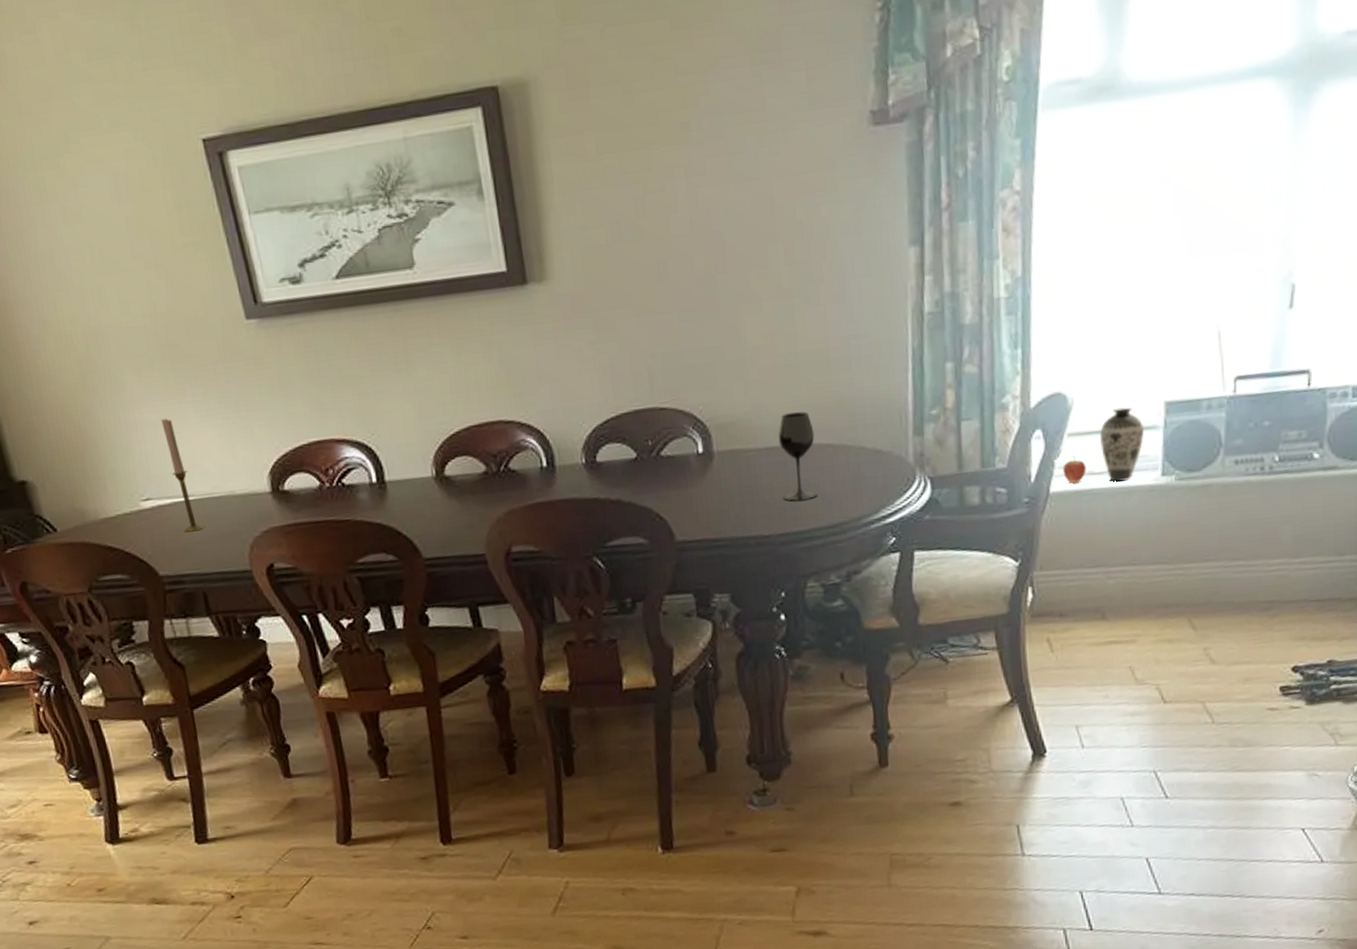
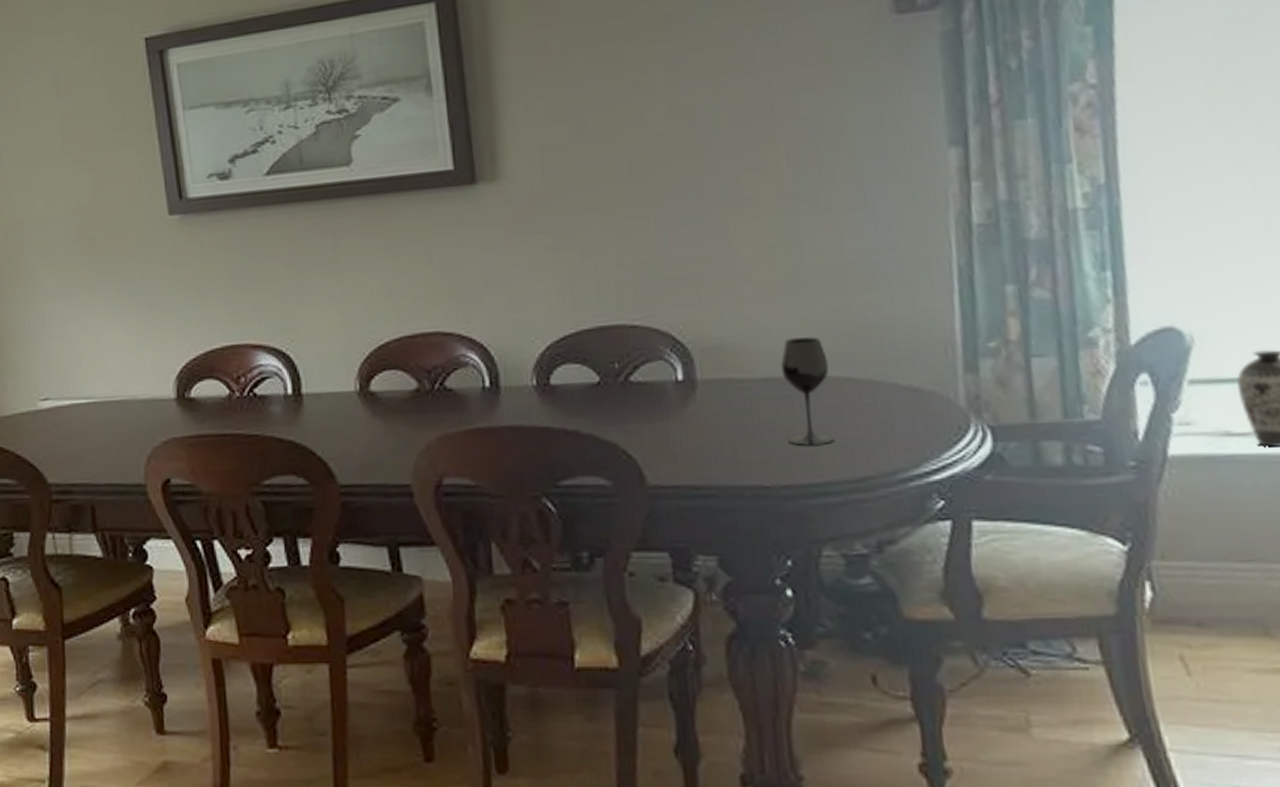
candlestick: present [161,418,205,532] -> none [70,314,101,438]
fruit: present [1063,455,1087,484] -> none [1184,409,1221,446]

